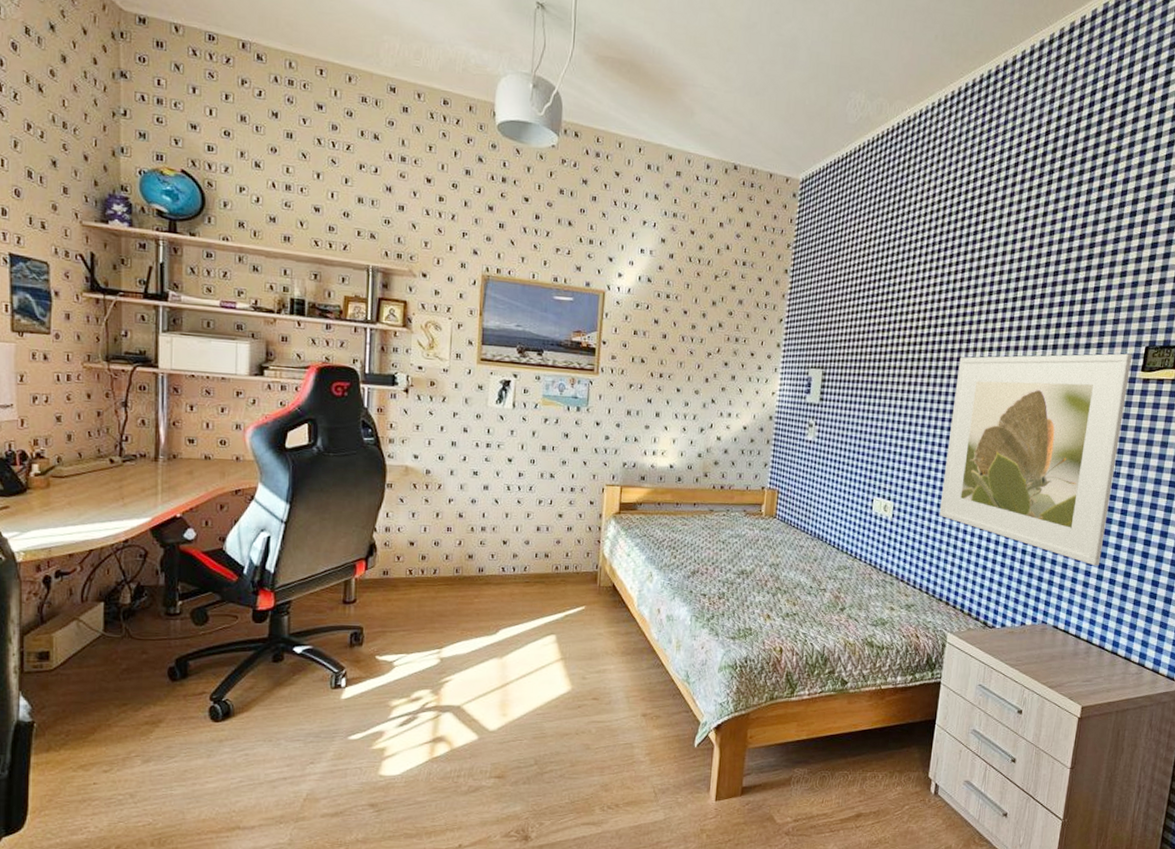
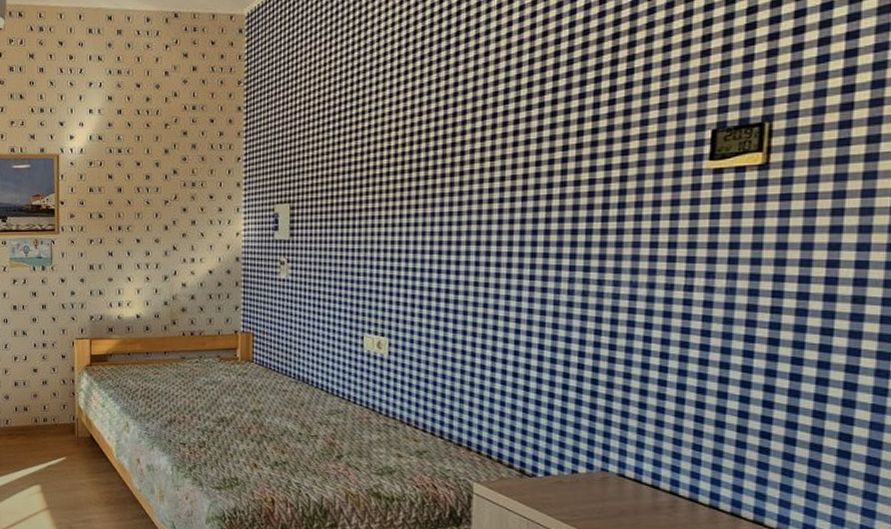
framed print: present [939,353,1132,566] -> none [447,141,692,401]

